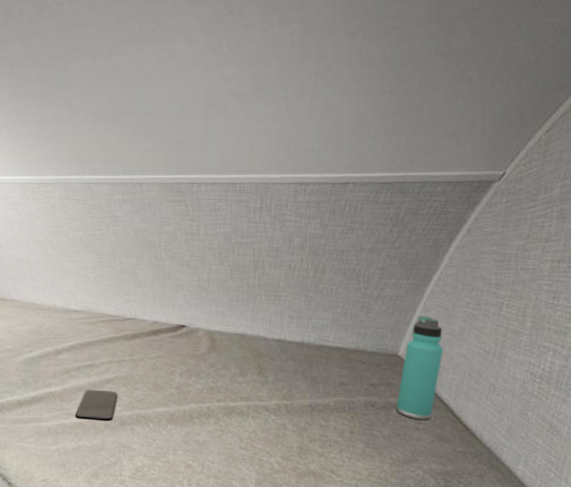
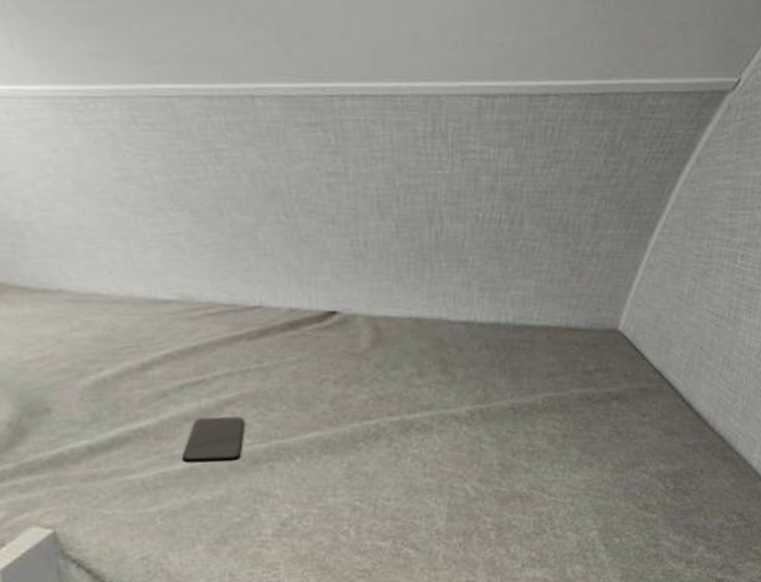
thermos bottle: present [395,315,444,421] -> none [616,275,671,412]

